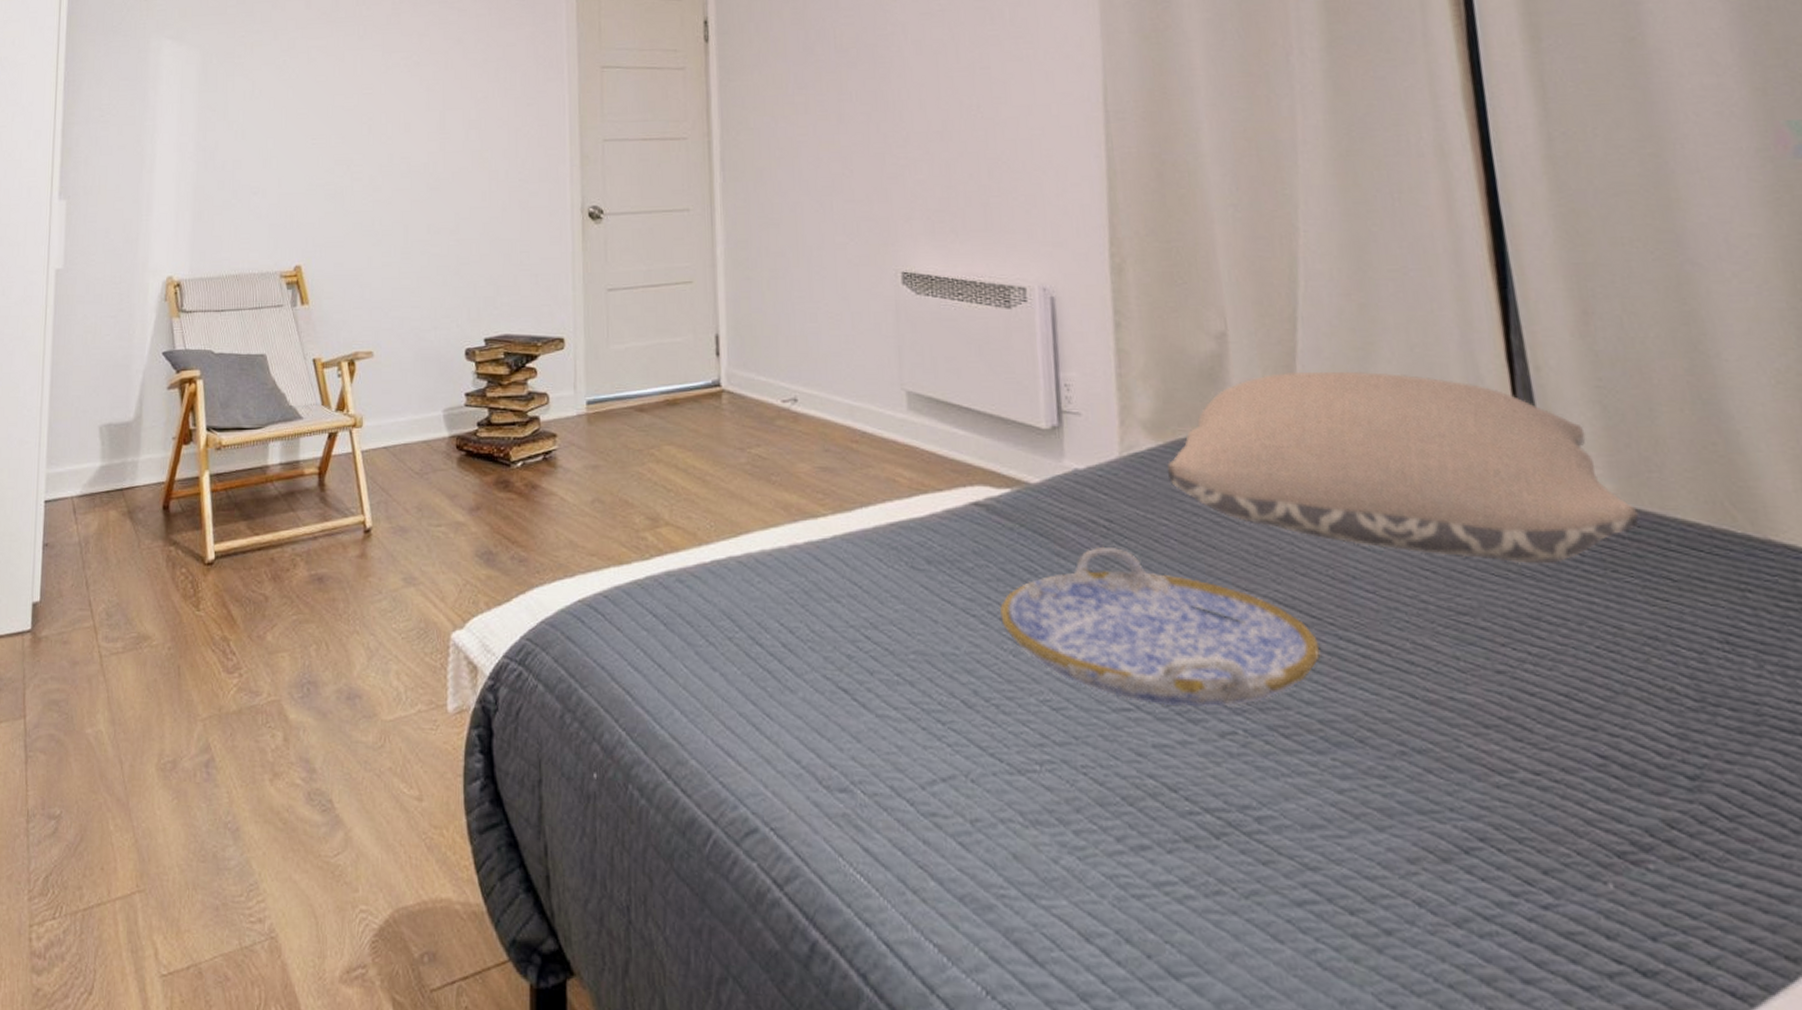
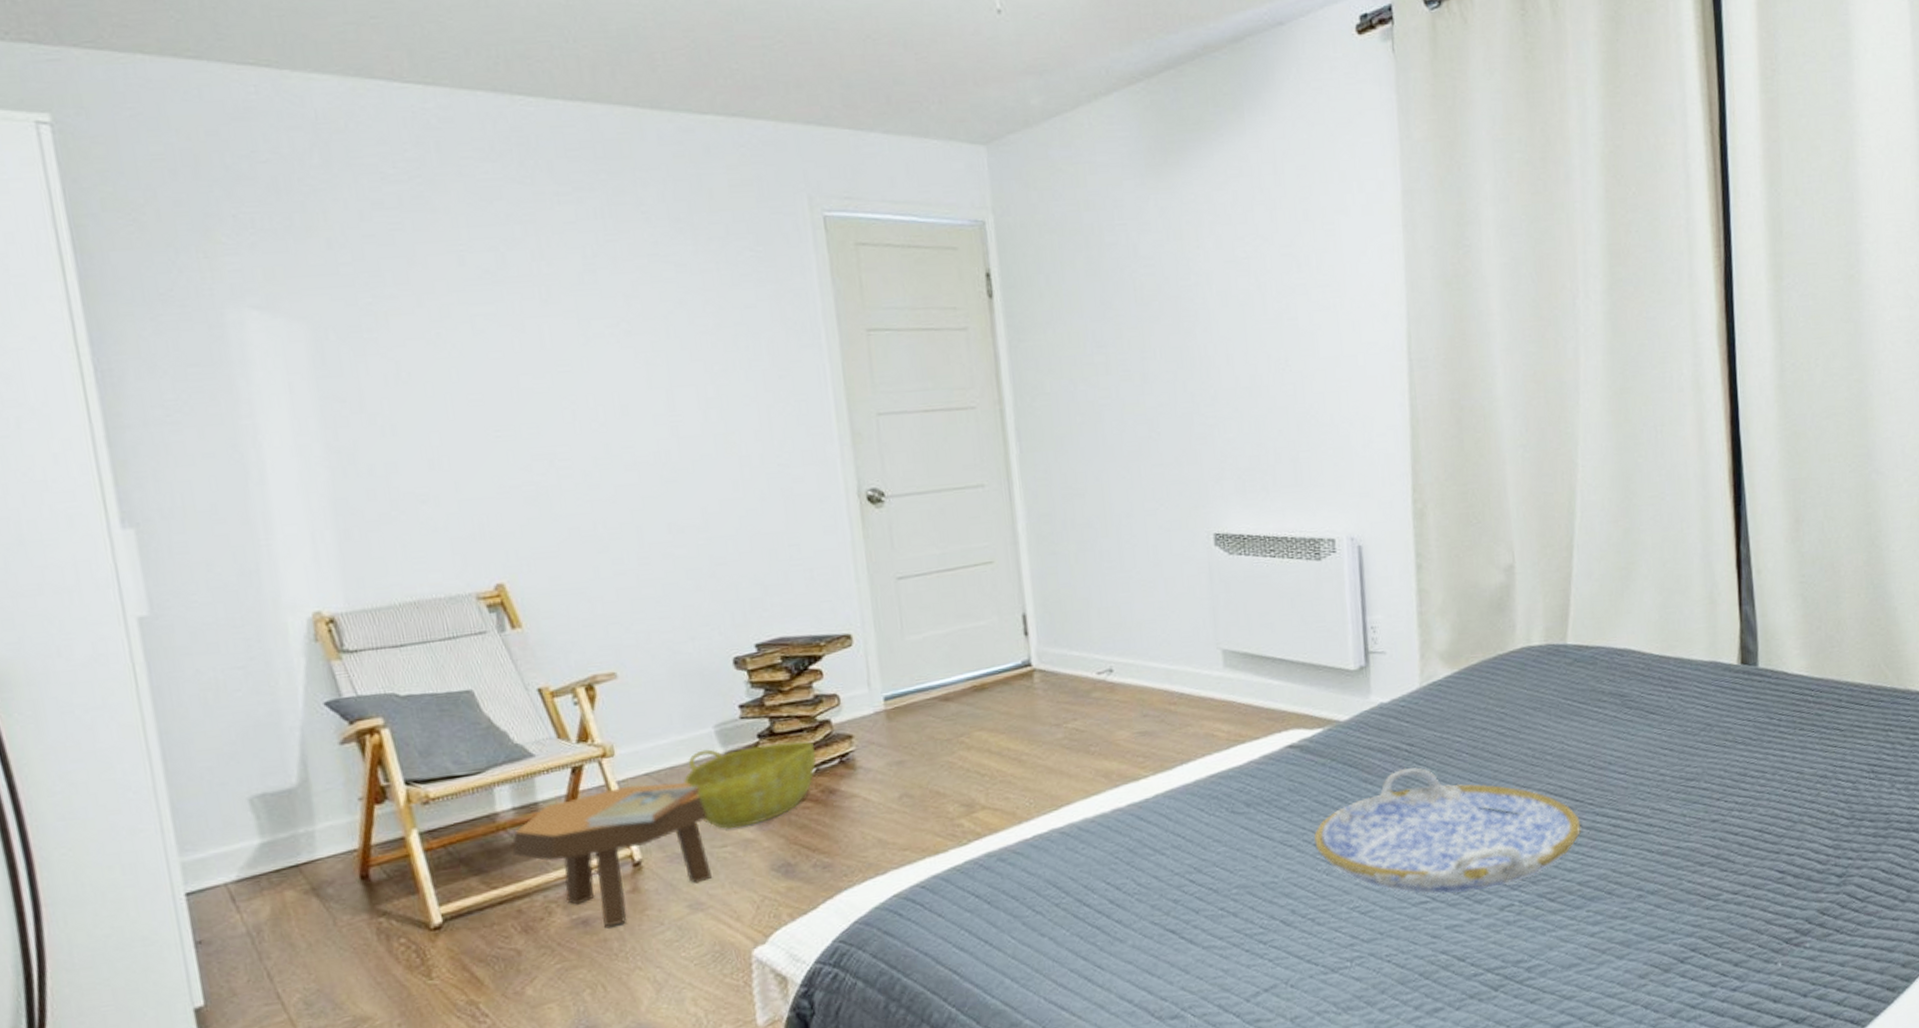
footstool: none [274,456,429,587] -> present [512,782,712,927]
book: none [333,462,425,493] -> present [586,786,700,829]
basket: none [414,431,524,509] -> present [684,741,817,829]
pillow: present [1167,371,1639,565] -> none [1461,587,1821,737]

